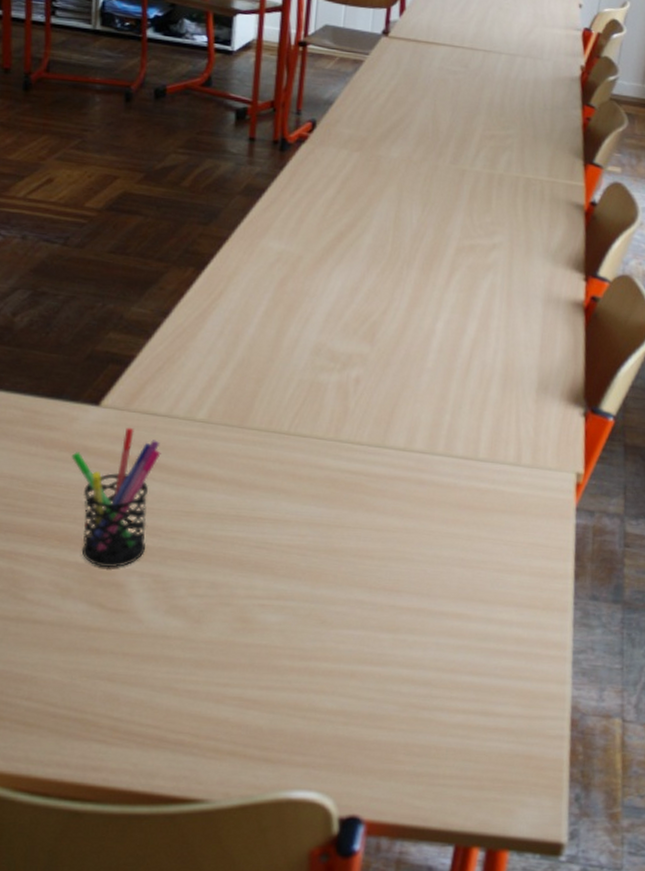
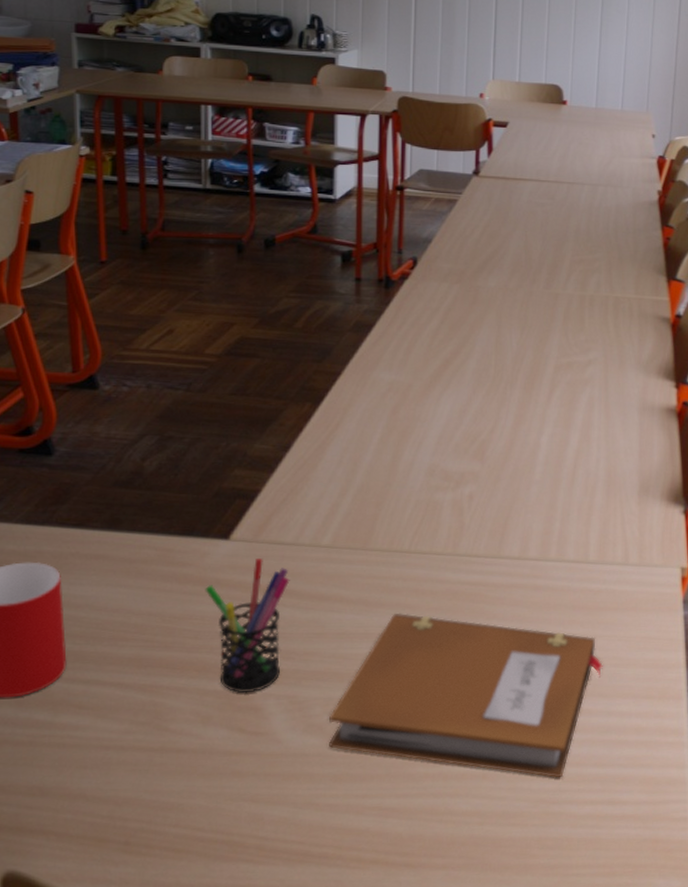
notebook: none [192,496,486,683] -> present [329,612,603,778]

